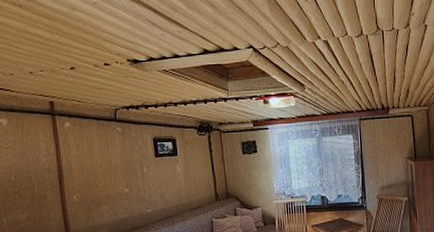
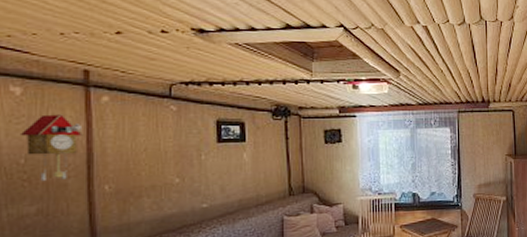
cuckoo clock: none [10,139,54,194] -> present [21,114,83,182]

